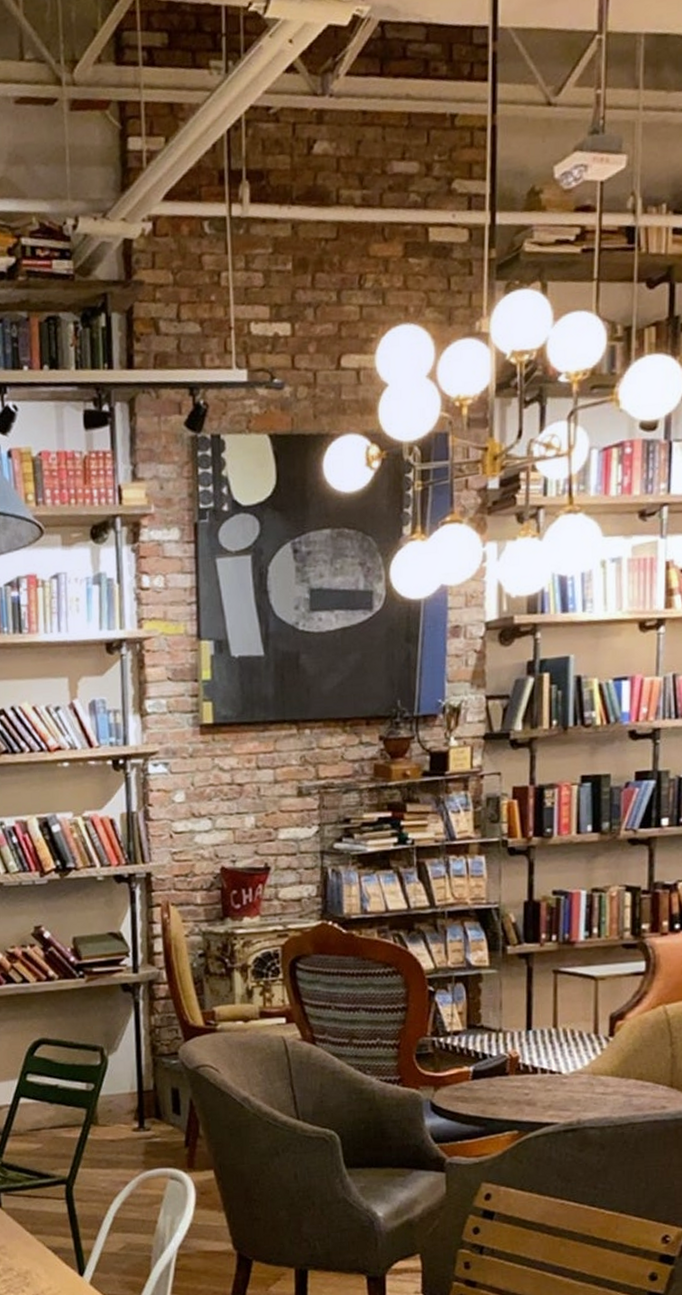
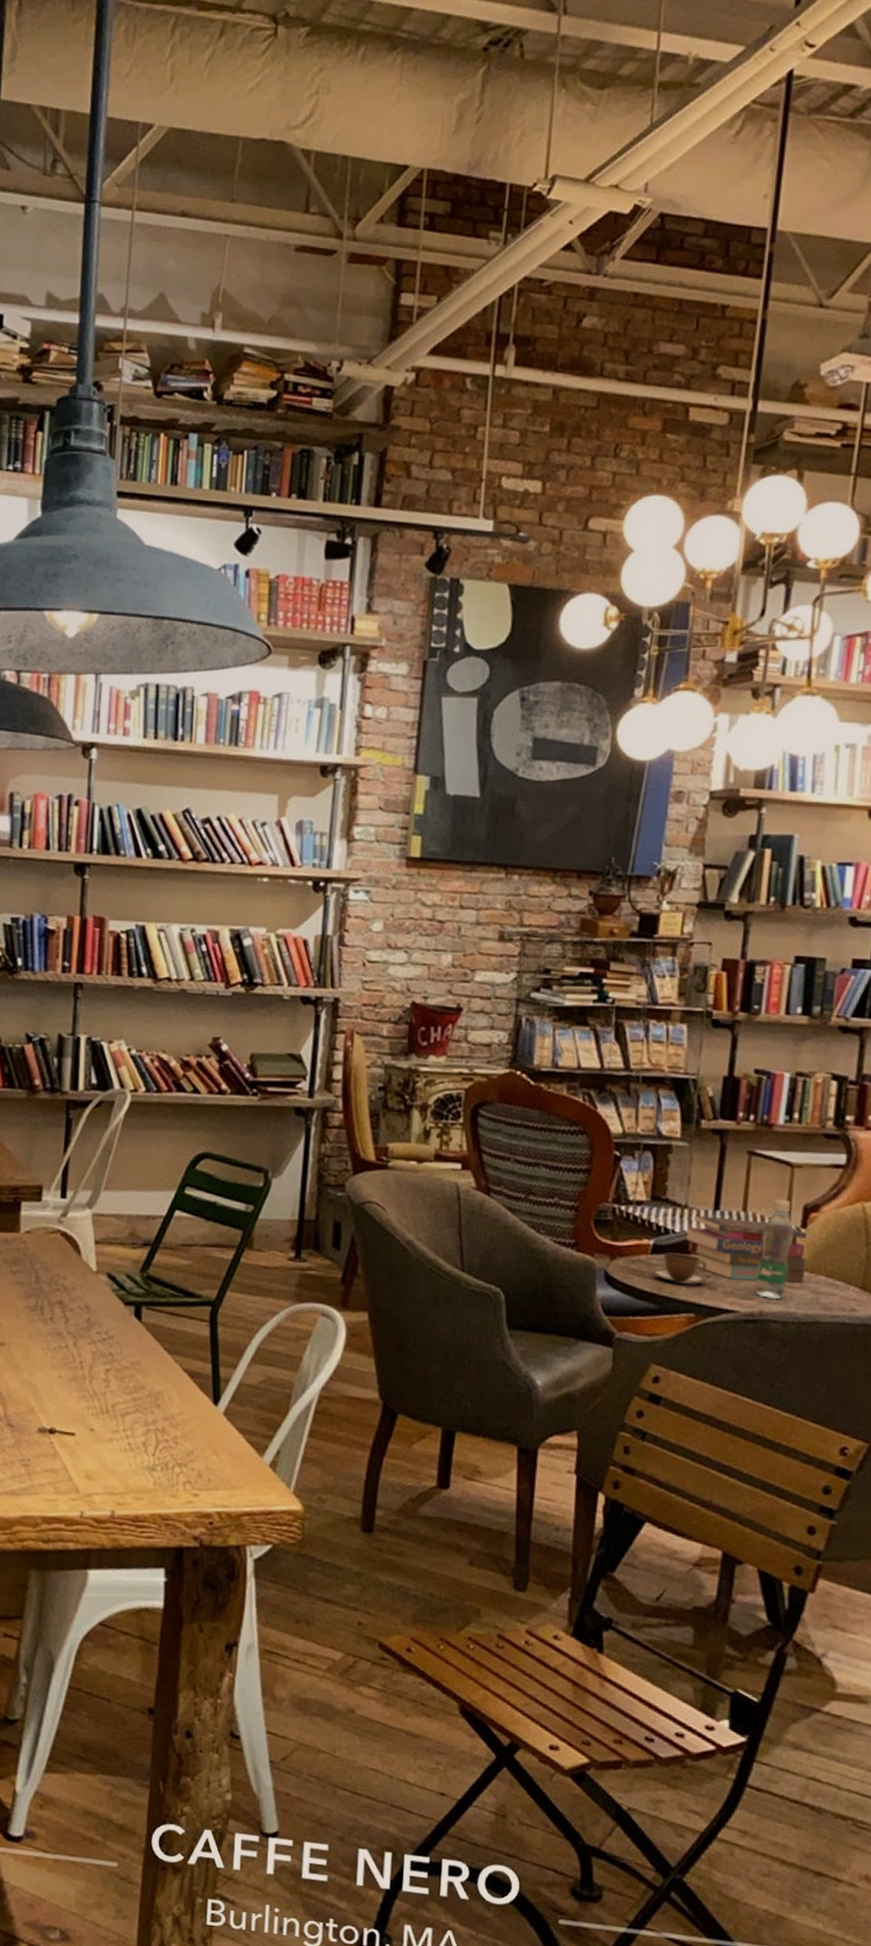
teacup: none [475,1075,525,1104] -> present [653,1252,707,1284]
books: none [502,1035,617,1095] -> present [685,1215,807,1284]
bottle: none [571,1012,603,1108] -> present [755,1199,794,1300]

